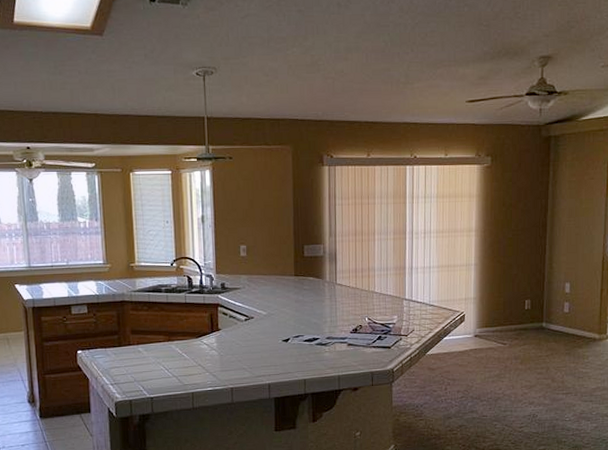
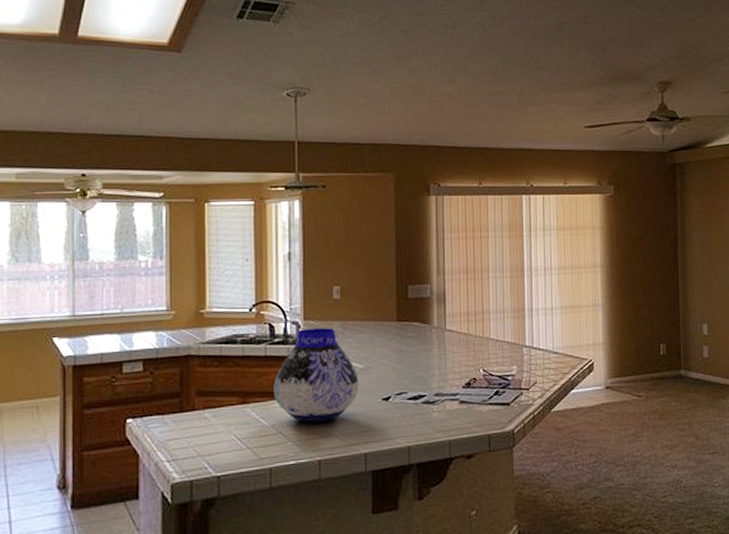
vase: none [193,280,263,358] -> present [274,328,359,423]

